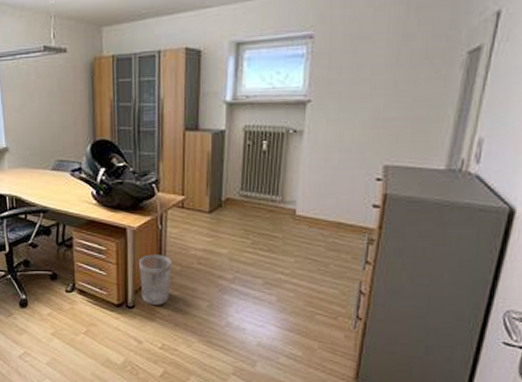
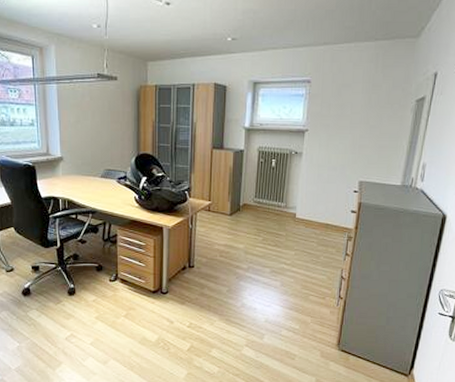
wastebasket: present [139,254,172,305] -> none [173,249,199,291]

